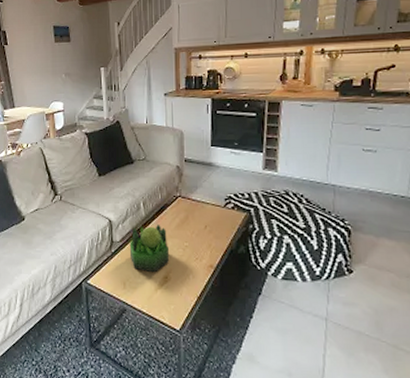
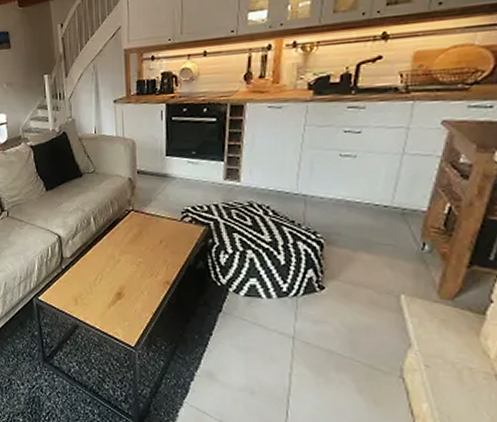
plant: present [129,224,169,273] -> none [80,239,122,289]

